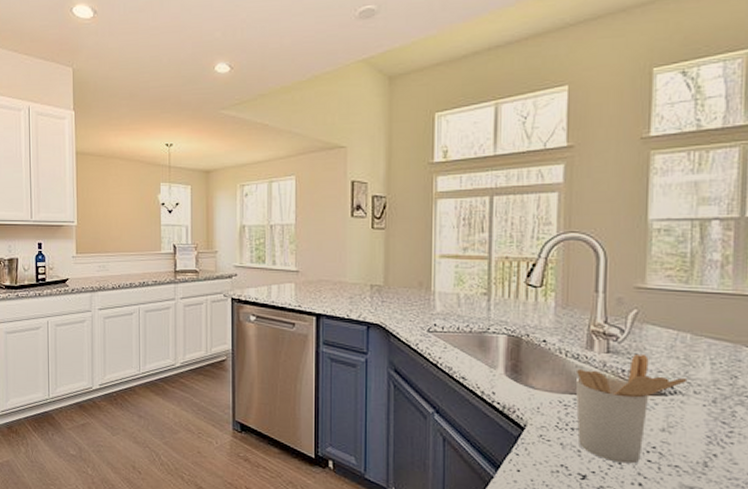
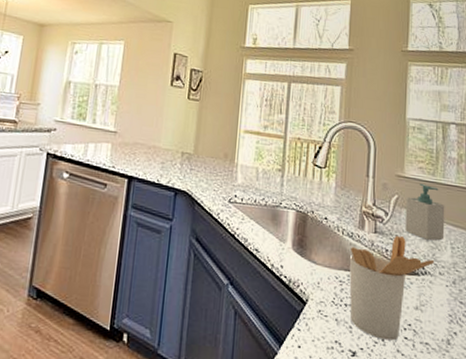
soap bottle: none [647,293,703,357] -> present [405,183,445,241]

